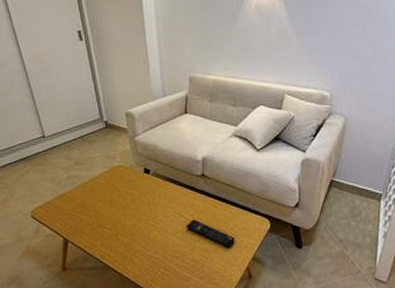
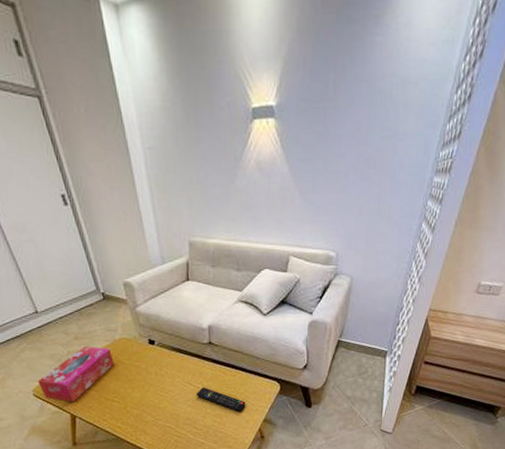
tissue box: none [37,171,110,227] -> present [38,346,115,403]

